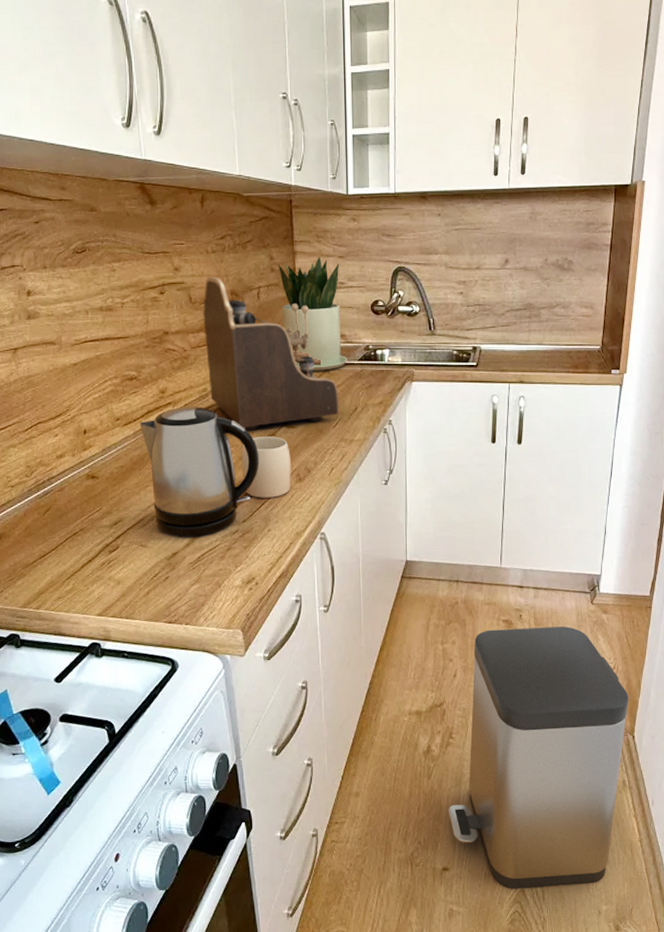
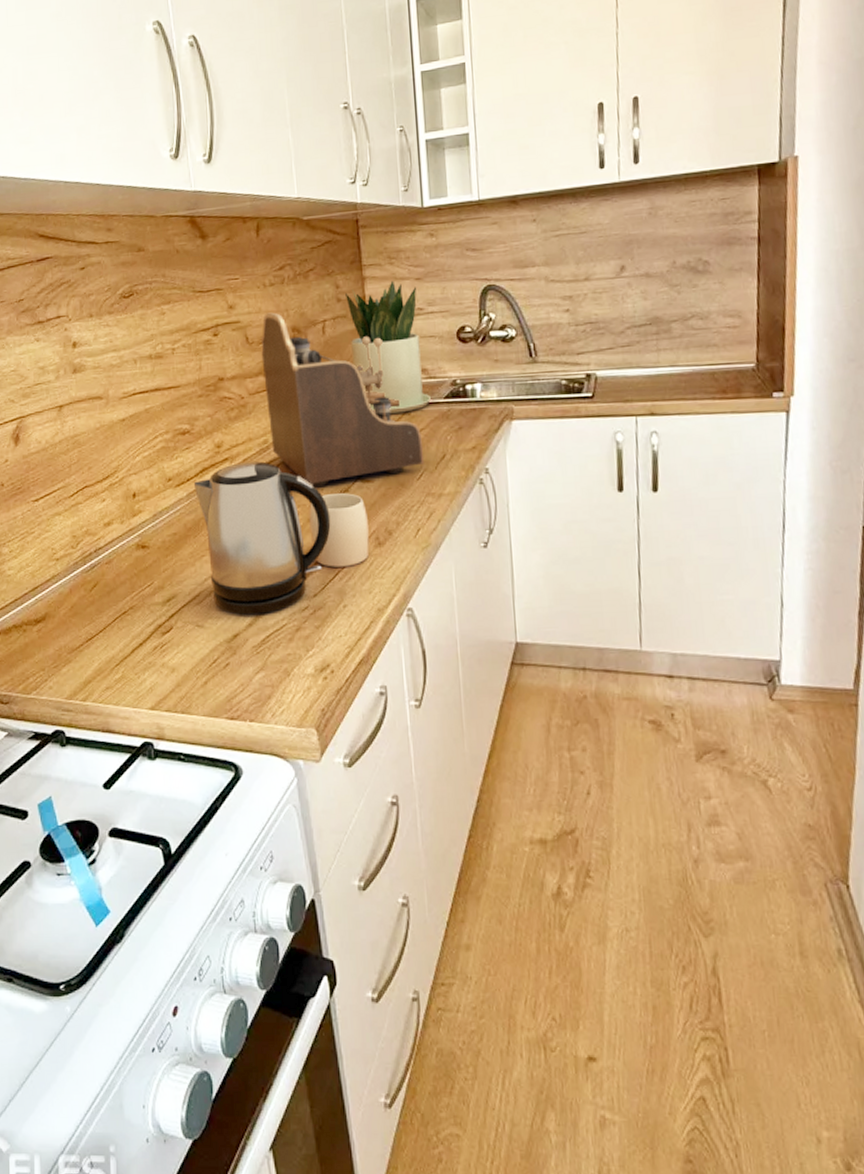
pedal bin: present [447,626,629,889] -> none [589,730,837,1096]

